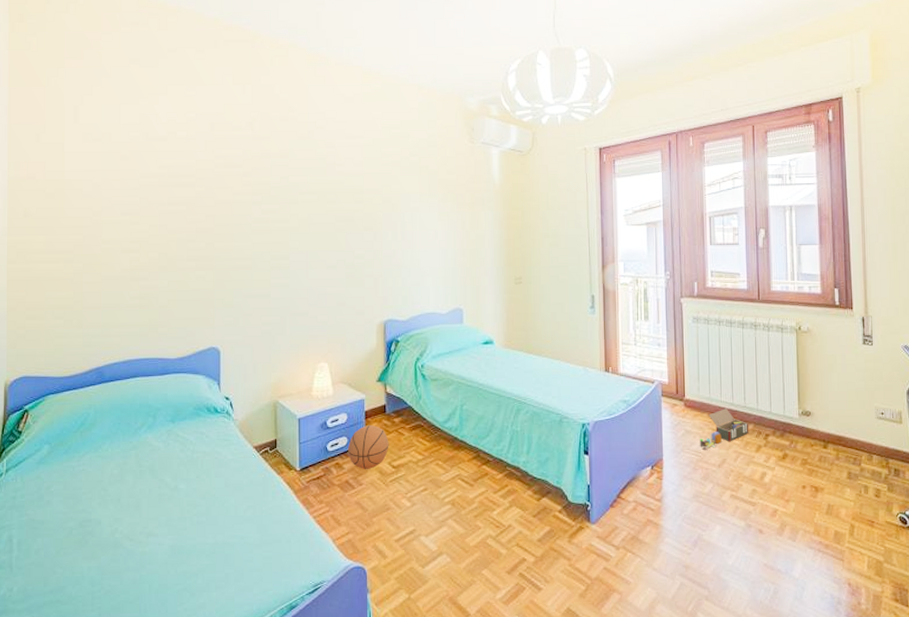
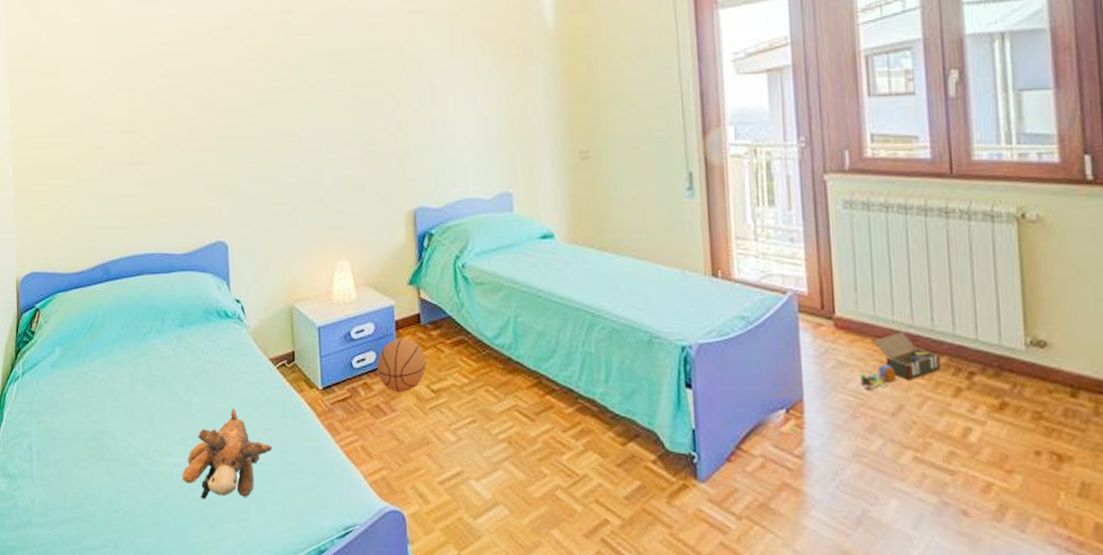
stuffed animal: none [165,491,253,573] -> present [181,408,273,500]

